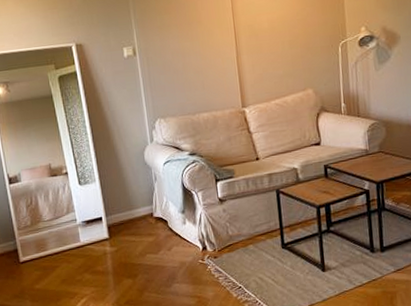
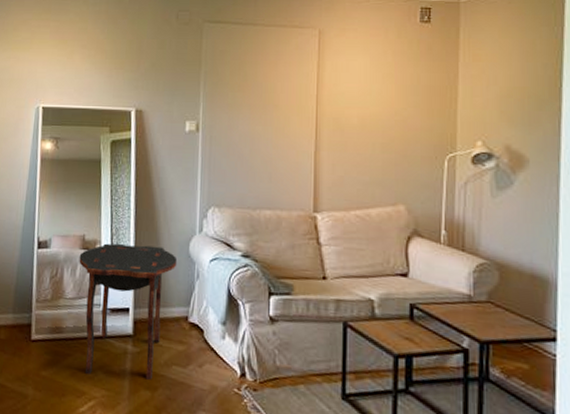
side table: none [49,160,137,279] -> present [79,243,178,380]

